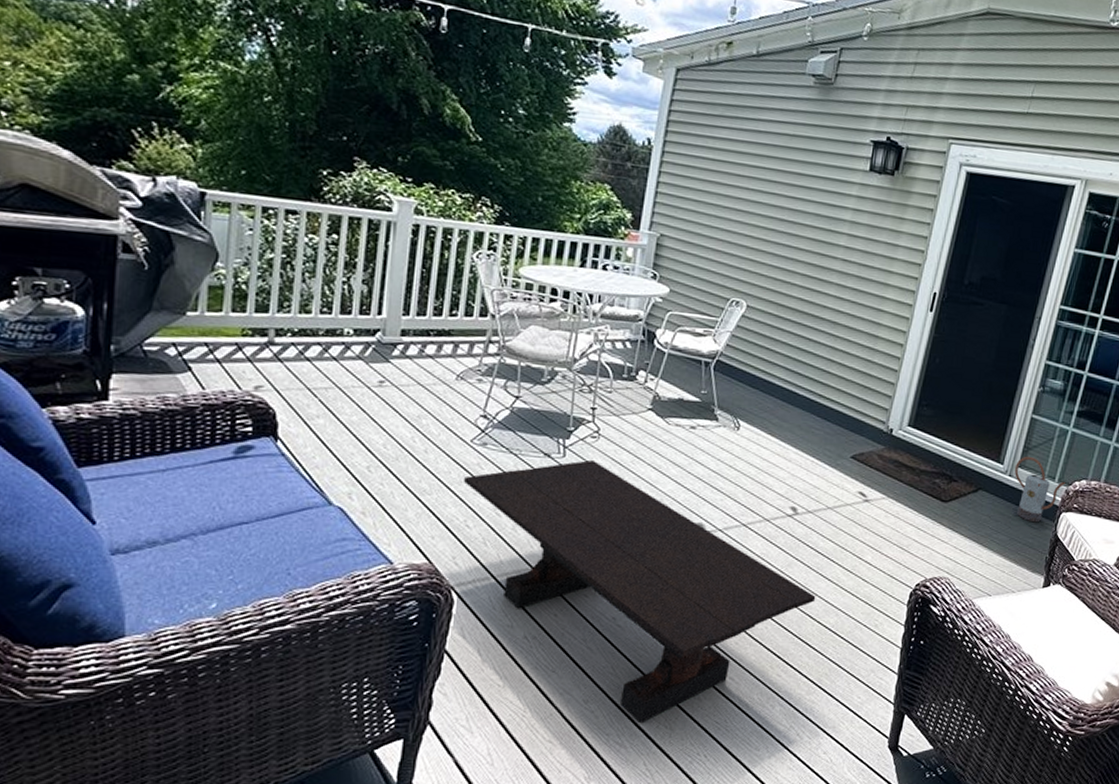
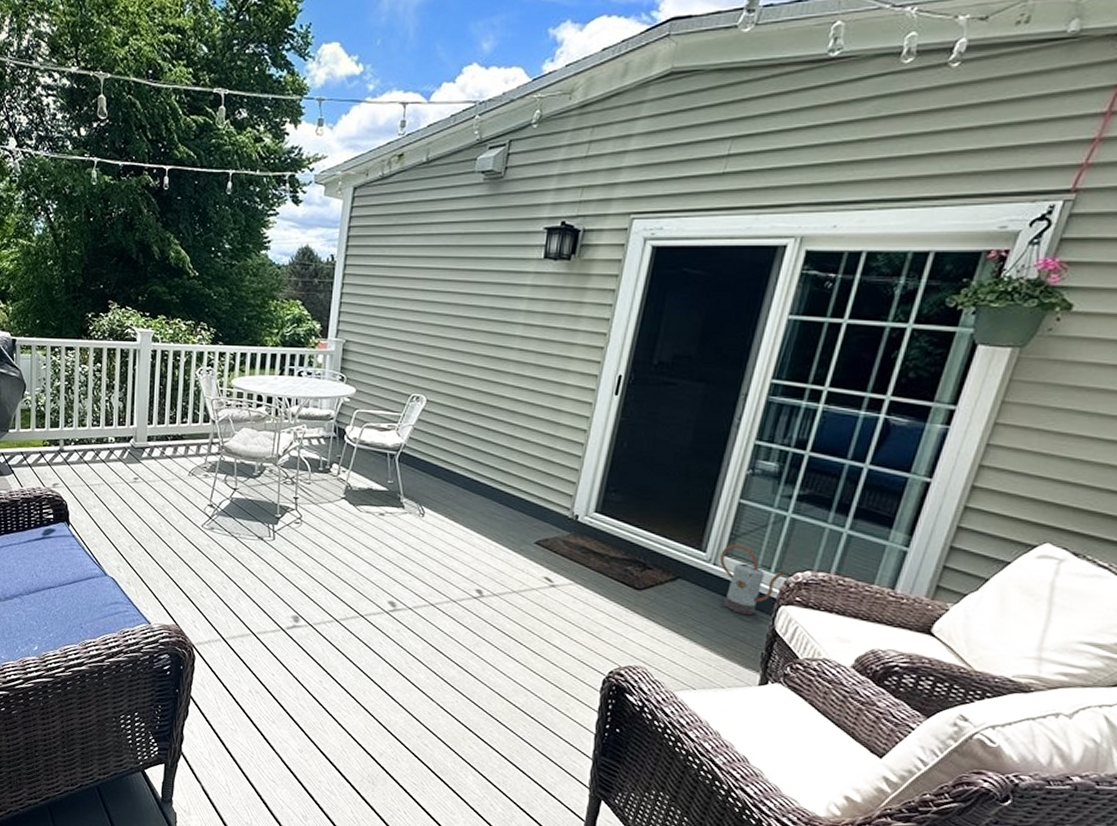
coffee table: present [464,459,816,722] -> none [198,542,504,775]

